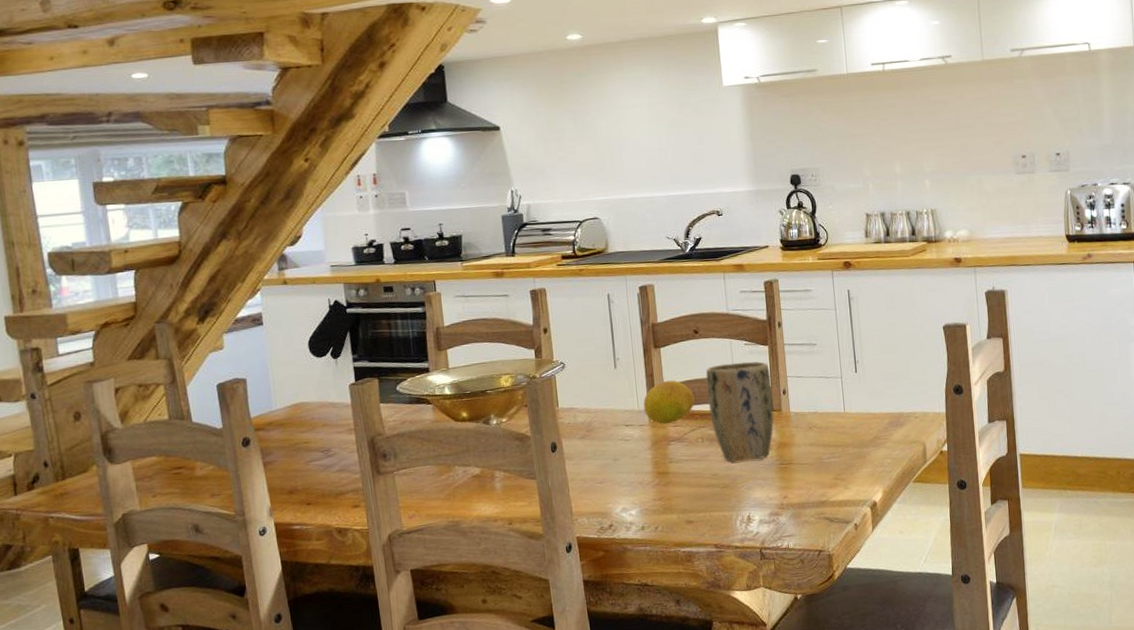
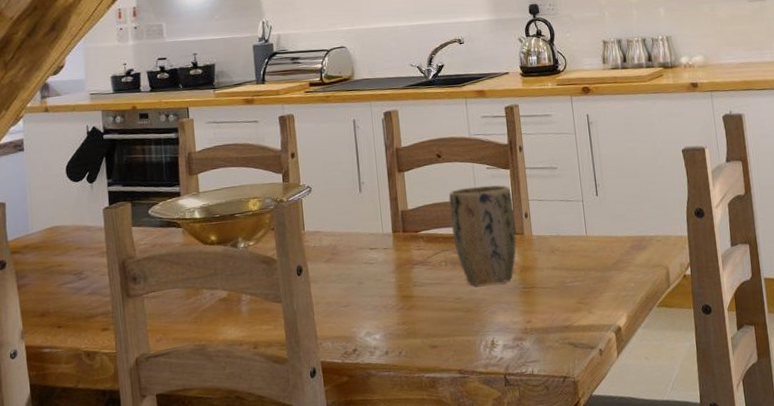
fruit: present [643,380,695,424] -> none [387,203,438,248]

